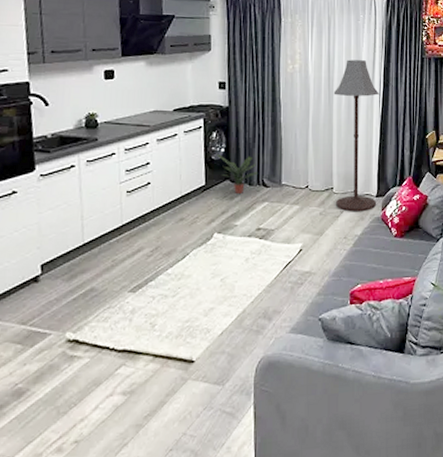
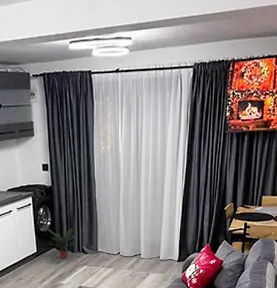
floor lamp: present [333,59,379,212] -> none [141,138,183,274]

